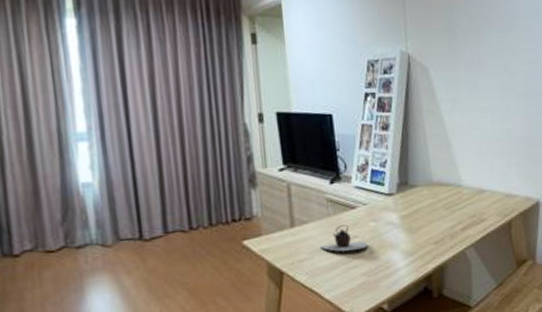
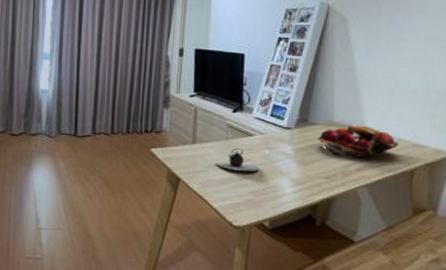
fruit basket: none [420,181,494,217] -> present [317,125,399,158]

